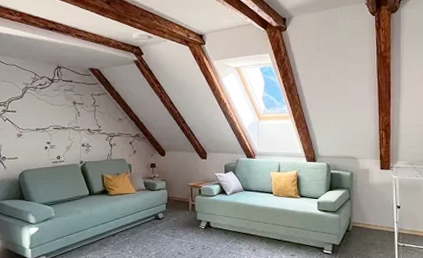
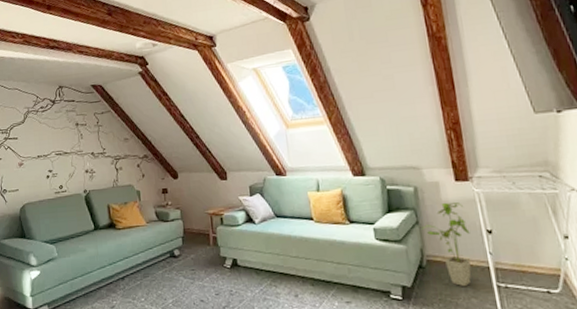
house plant: none [352,184,385,246] -> present [422,202,471,287]

